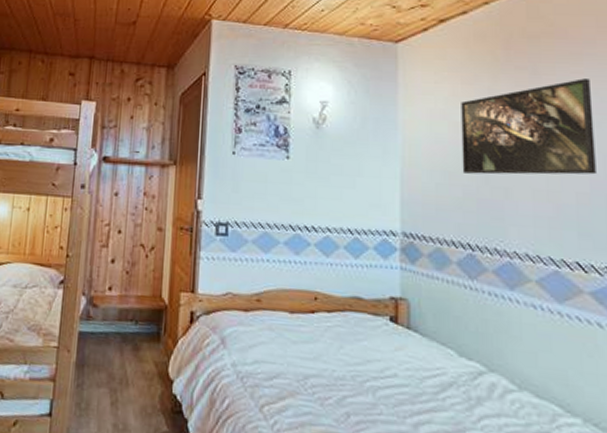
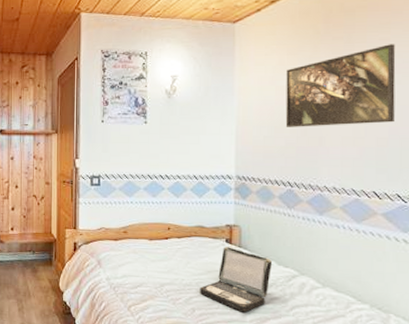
laptop: none [356,327,451,423] -> present [200,247,272,313]

